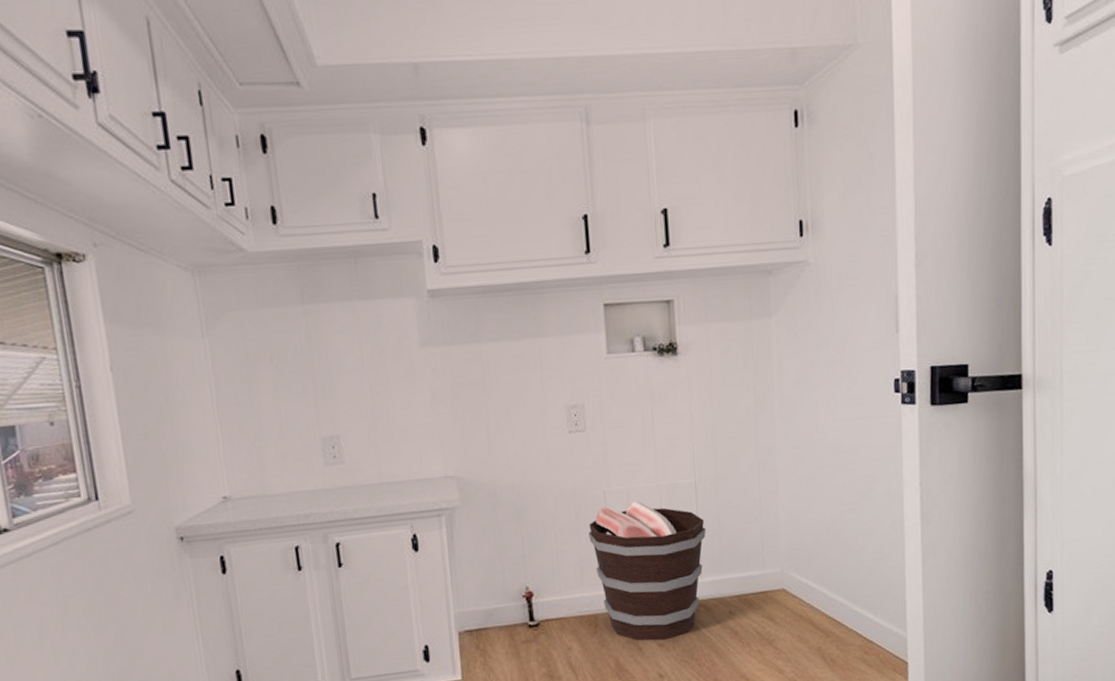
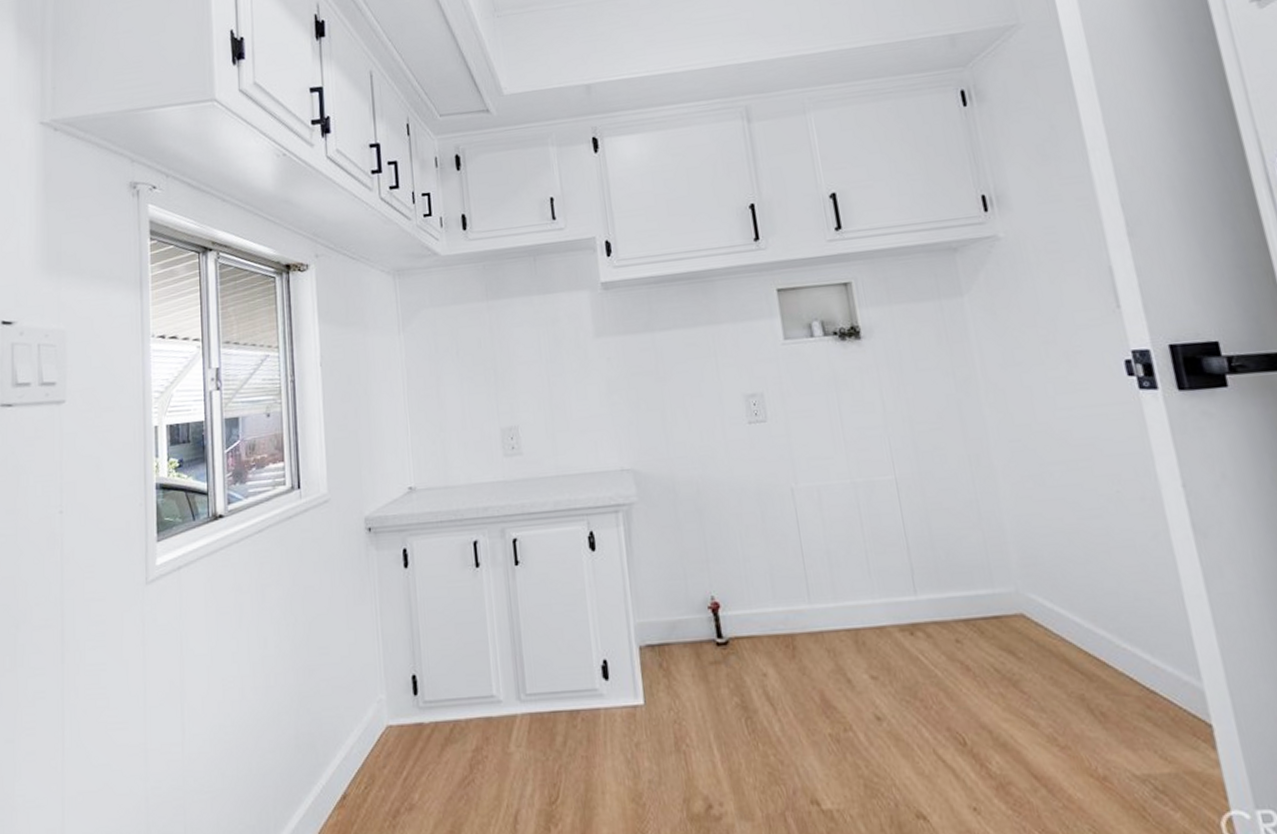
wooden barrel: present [588,501,706,641] -> none [777,500,917,673]

